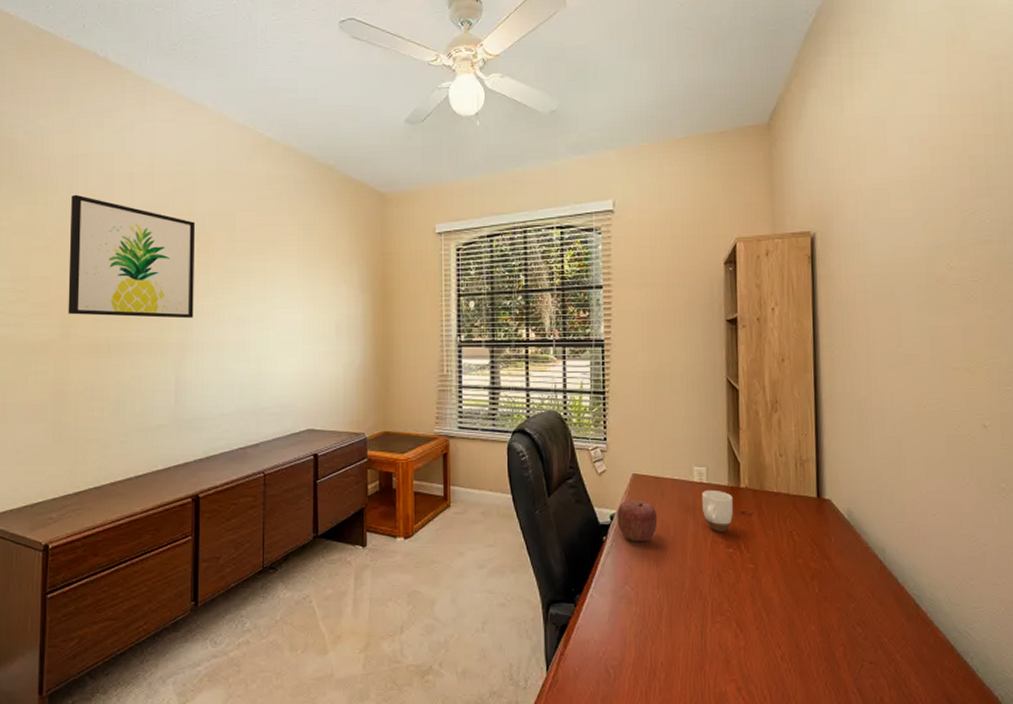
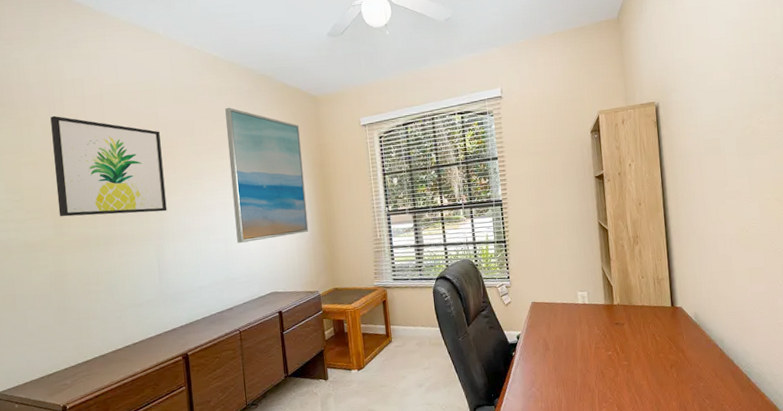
wall art: none [273,199,361,365] -> present [225,107,309,243]
apple: present [617,500,658,542] -> none [521,321,553,354]
mug: present [702,489,734,532] -> none [585,308,610,340]

